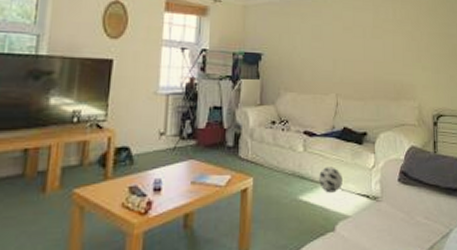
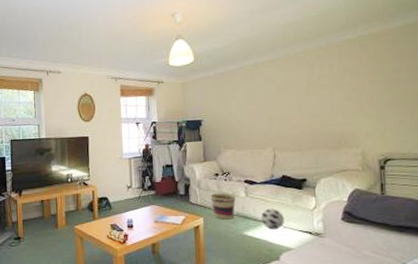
basket: none [264,146,293,181] -> present [210,193,236,220]

